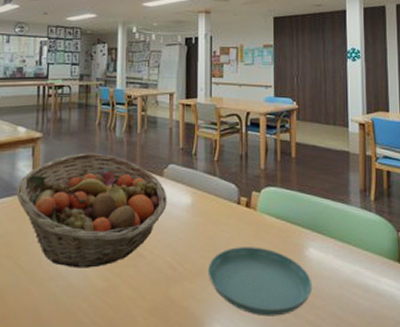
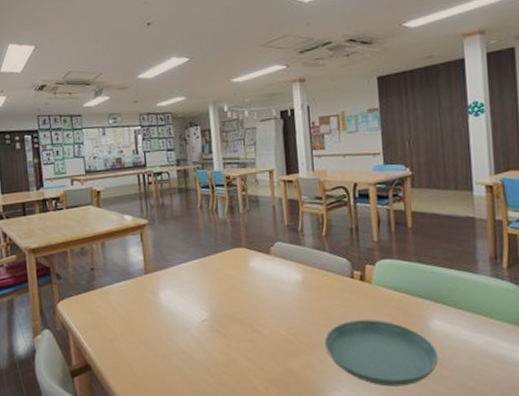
fruit basket: present [16,153,167,268] -> none [131,235,277,343]

